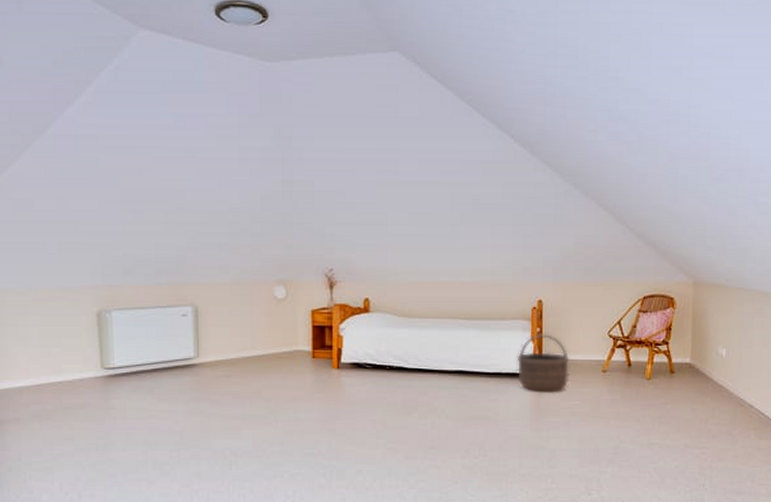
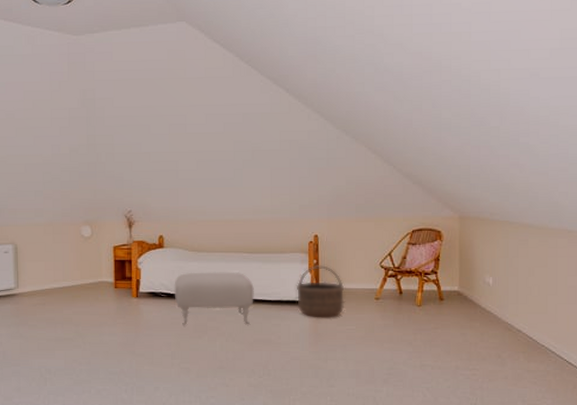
ottoman: none [380,340,471,400] -> present [174,272,254,325]

